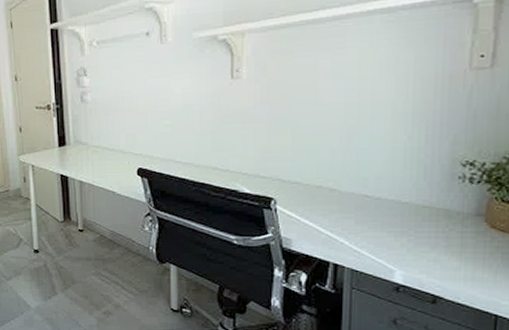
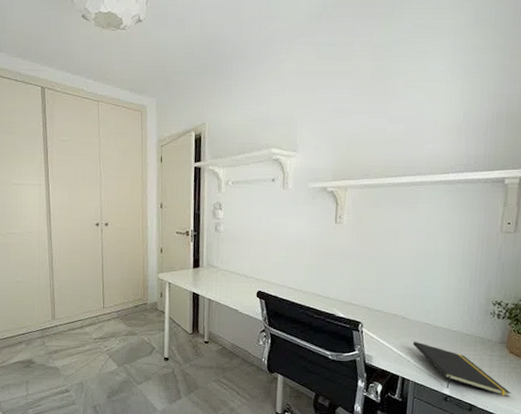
notepad: none [346,218,496,286] -> present [412,341,512,398]

